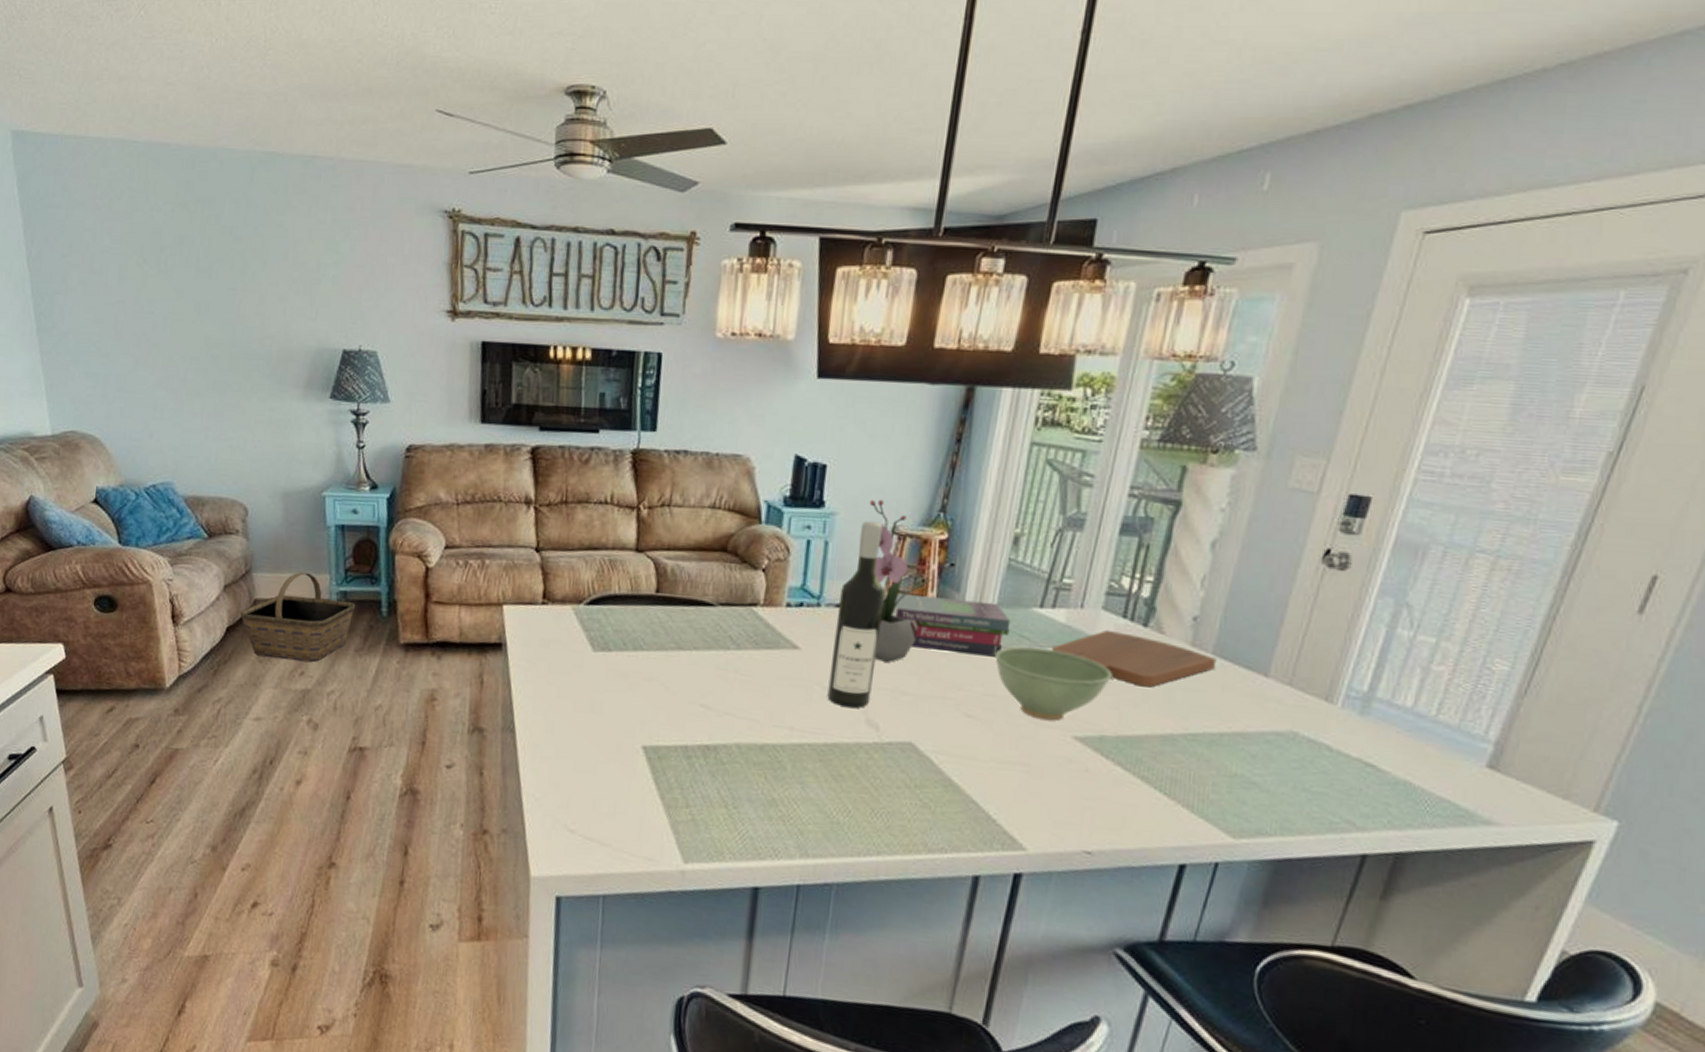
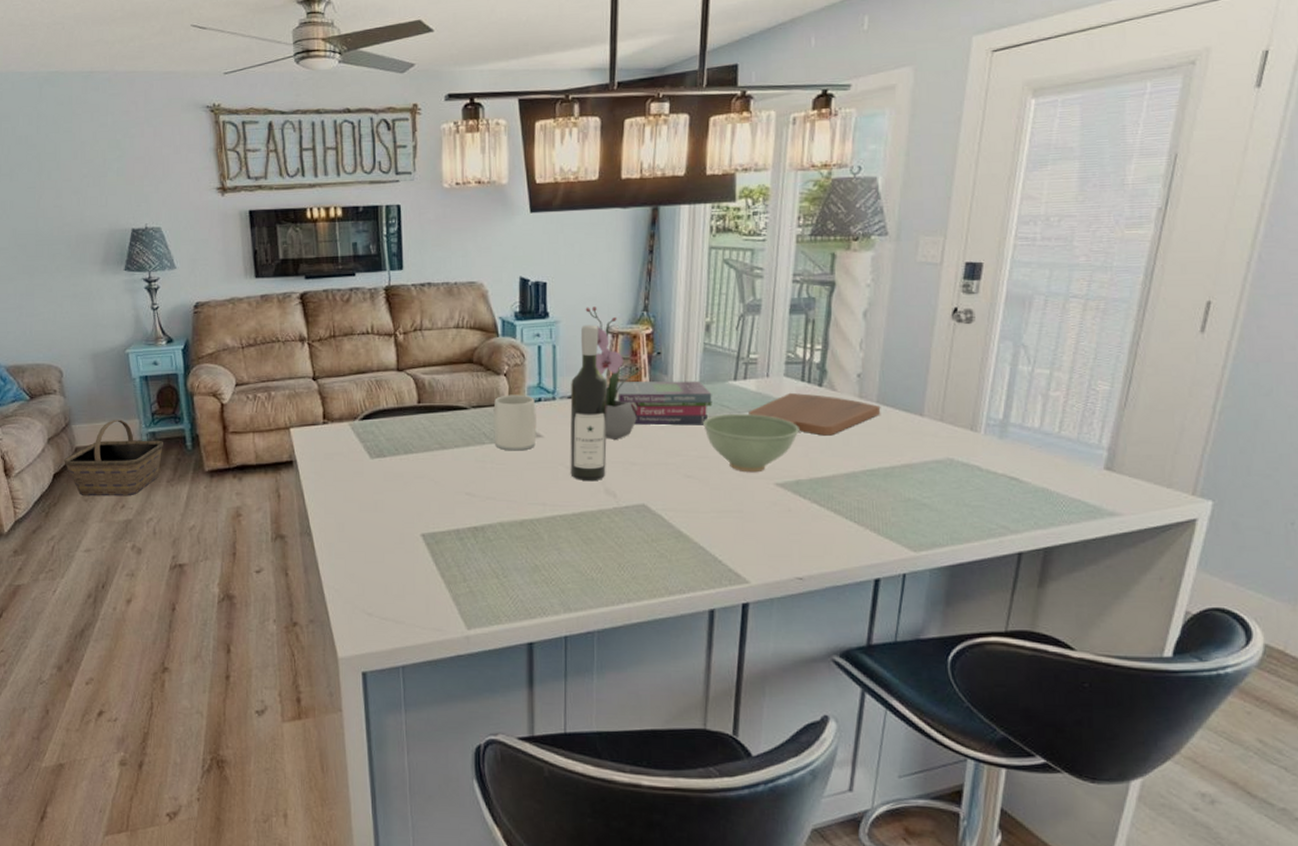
mug: none [741,594,796,663] -> present [493,394,537,451]

